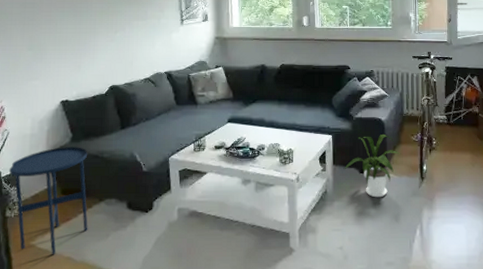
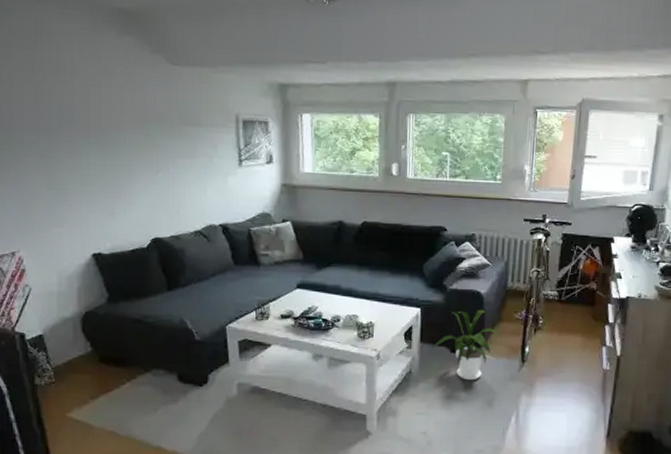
side table: present [8,147,88,255] -> none [34,308,133,429]

